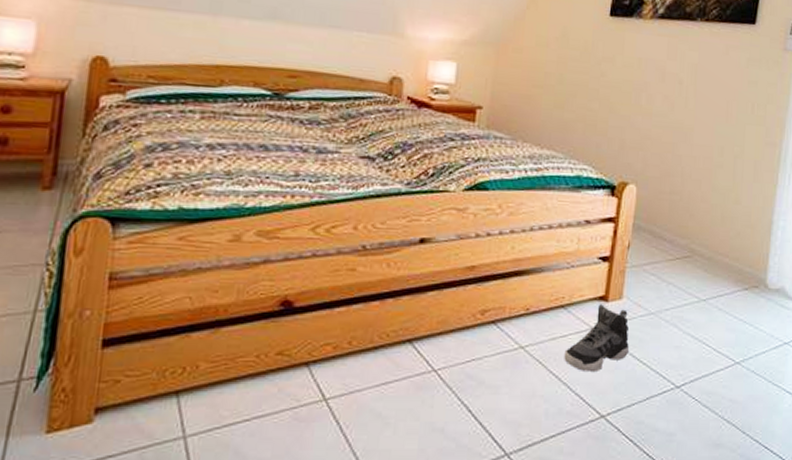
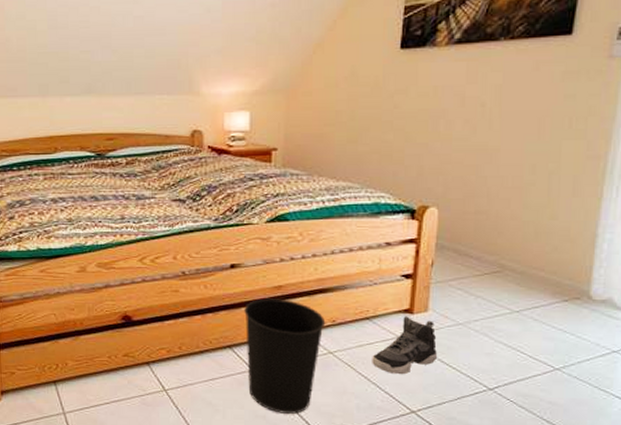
wastebasket: none [427,281,519,425] -> present [244,298,326,414]

